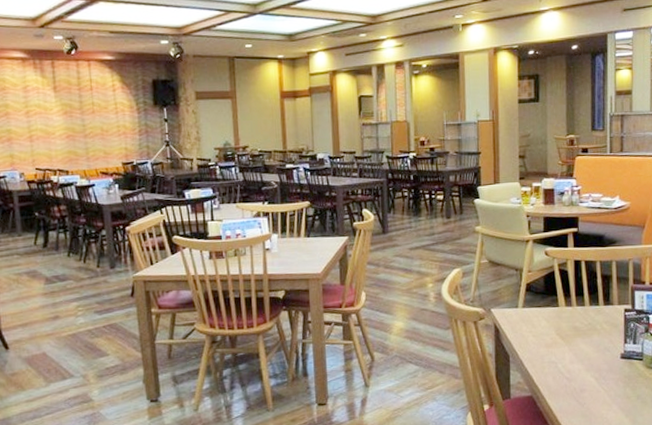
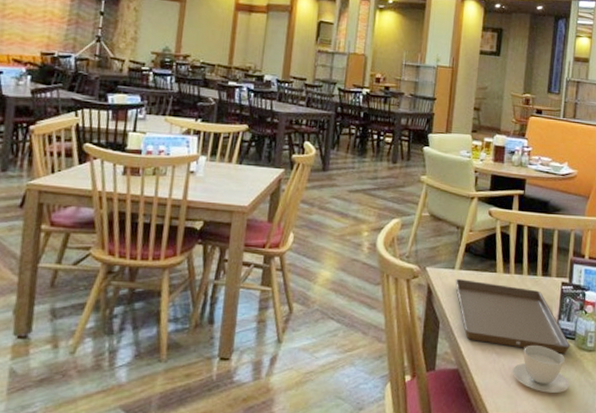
tray: none [519,316,639,374] -> present [455,279,570,354]
teacup: none [583,368,642,410] -> present [512,344,570,393]

